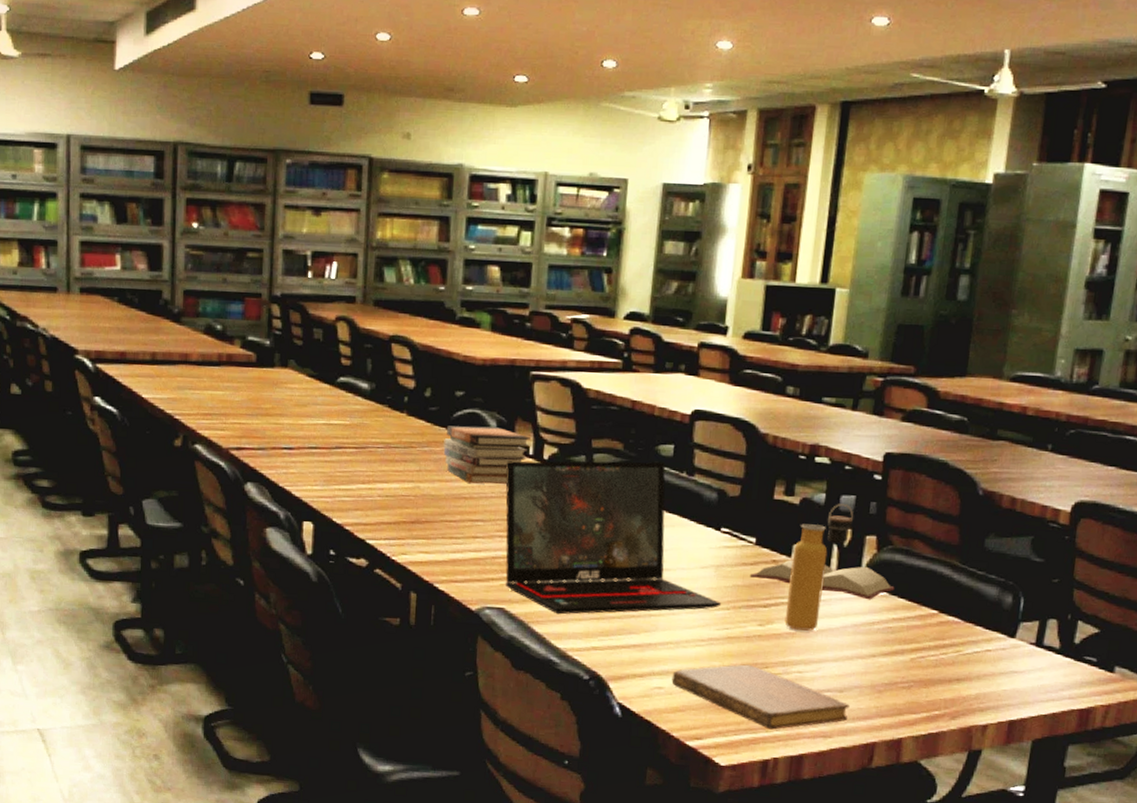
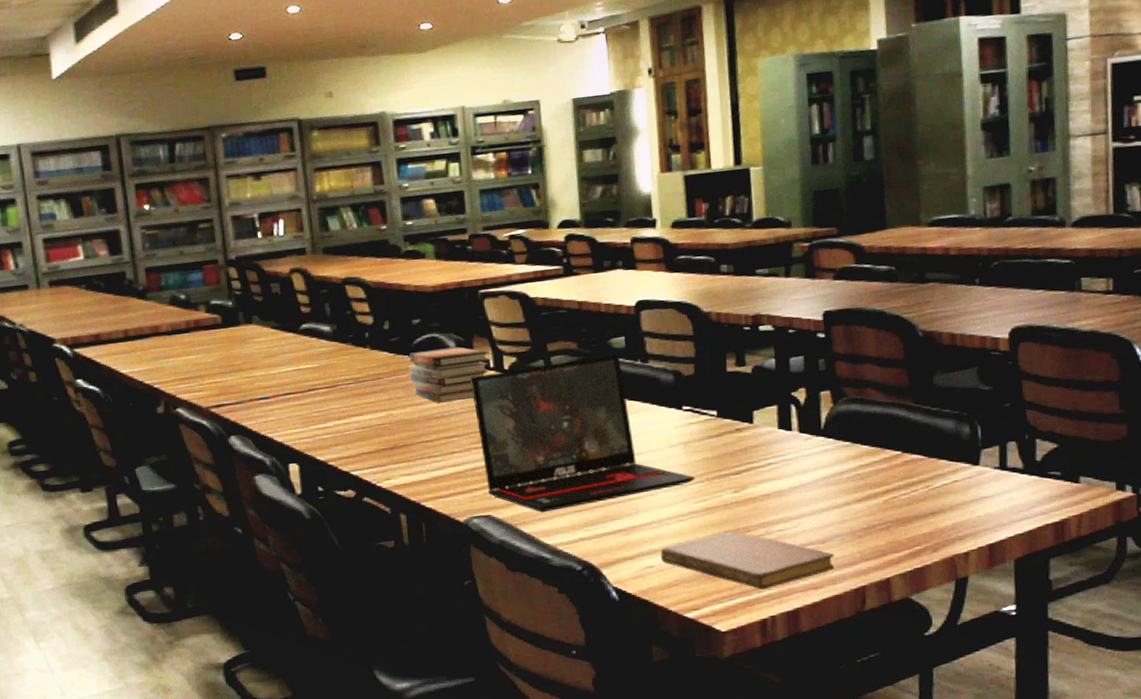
hardback book: present [749,559,895,600] -> none [717,420,856,452]
water bottle: present [784,504,854,631] -> none [754,365,806,491]

